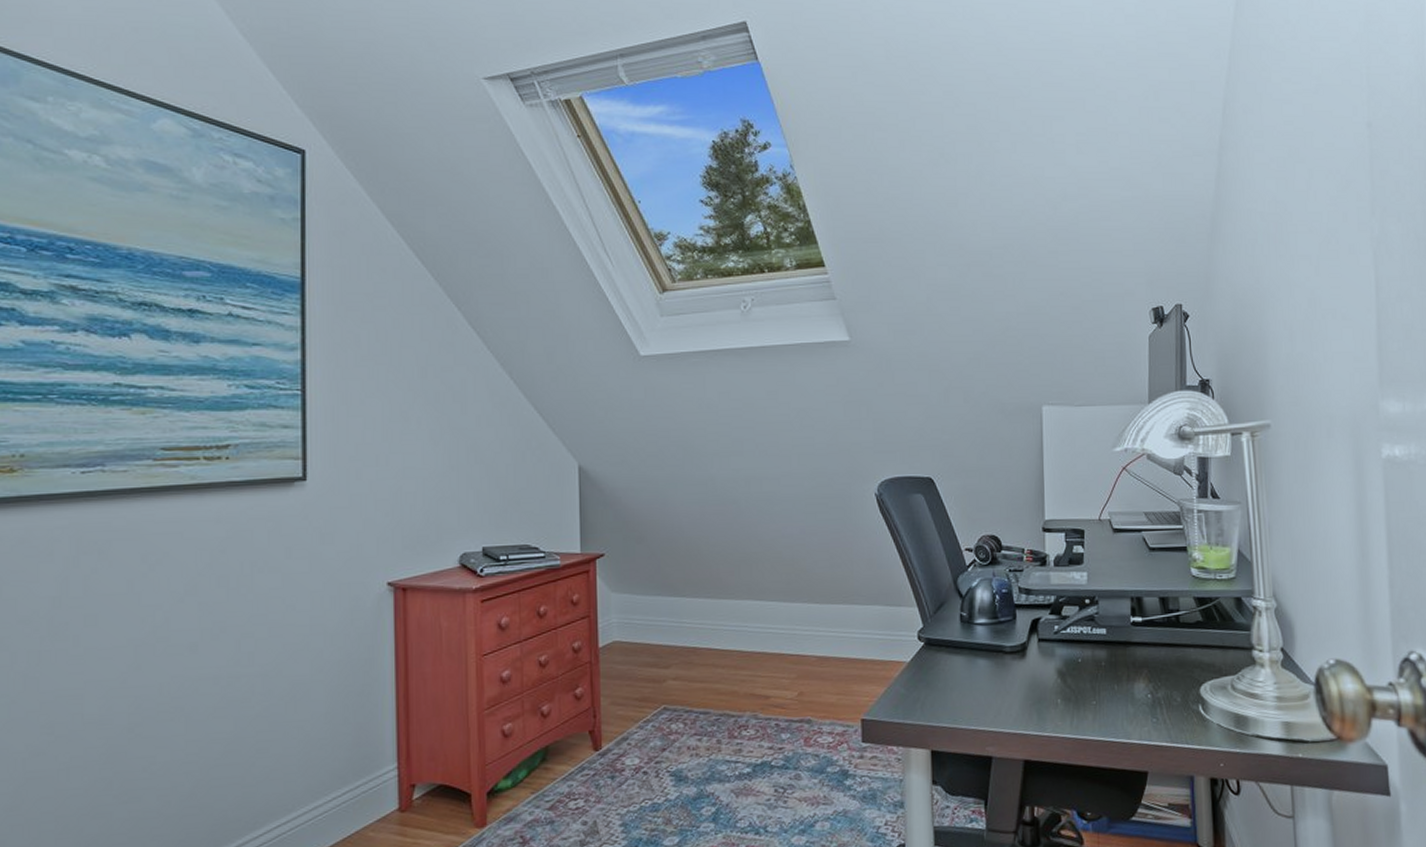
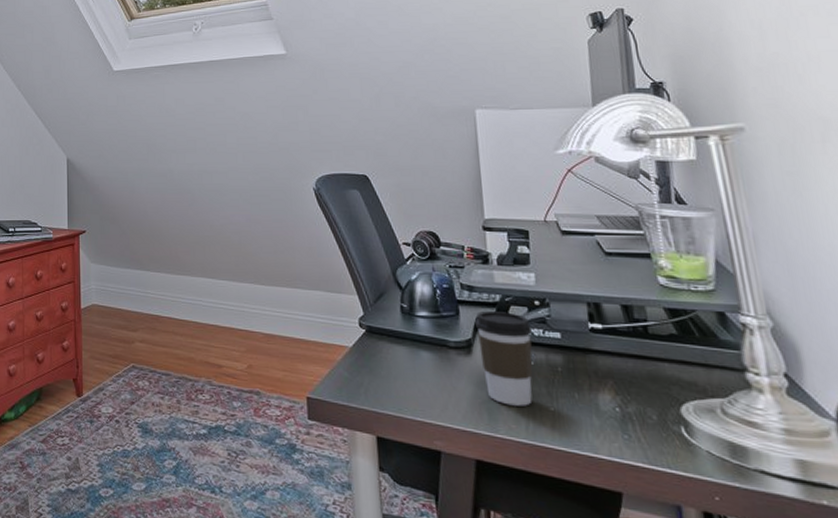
coffee cup: none [1031,612,1082,704] -> present [475,310,533,406]

